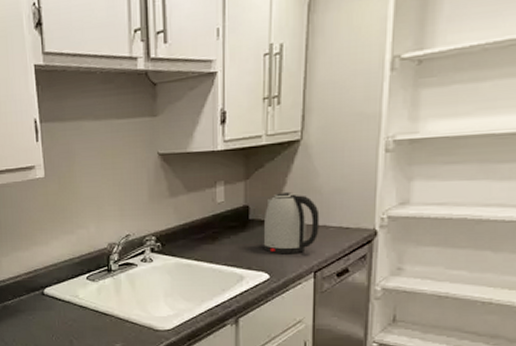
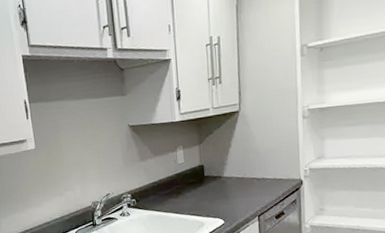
kettle: present [263,192,320,254] -> none [216,153,259,203]

